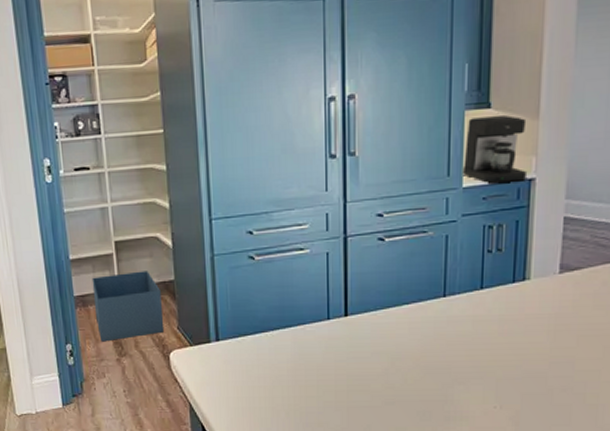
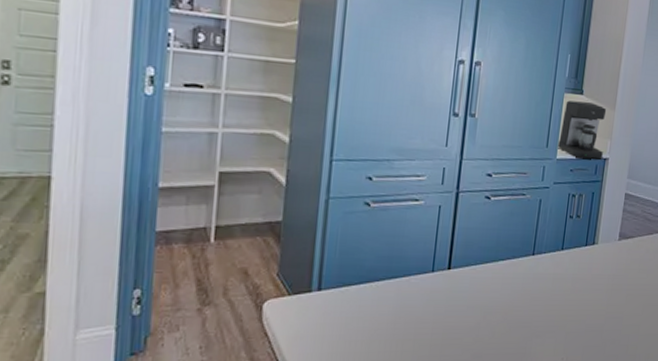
storage bin: present [92,271,165,342] -> none [179,208,265,288]

